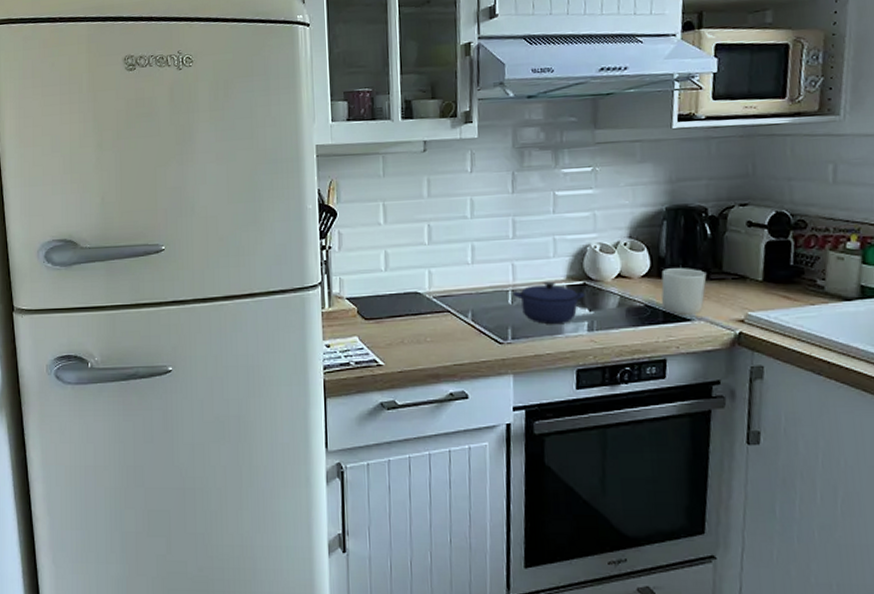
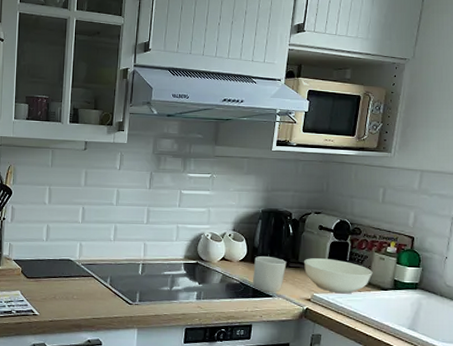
cooking pot: present [512,281,585,325] -> none [142,259,197,293]
bowl: none [729,264,829,310] -> present [303,258,373,294]

